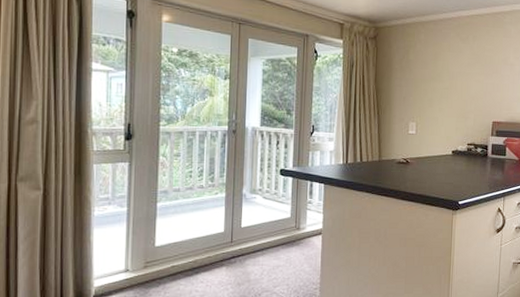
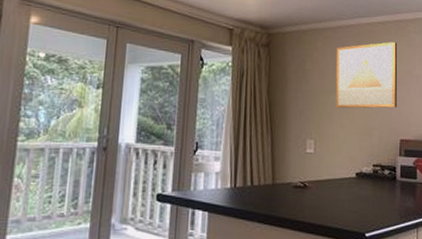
wall art: none [435,33,494,95] -> present [335,42,398,109]

